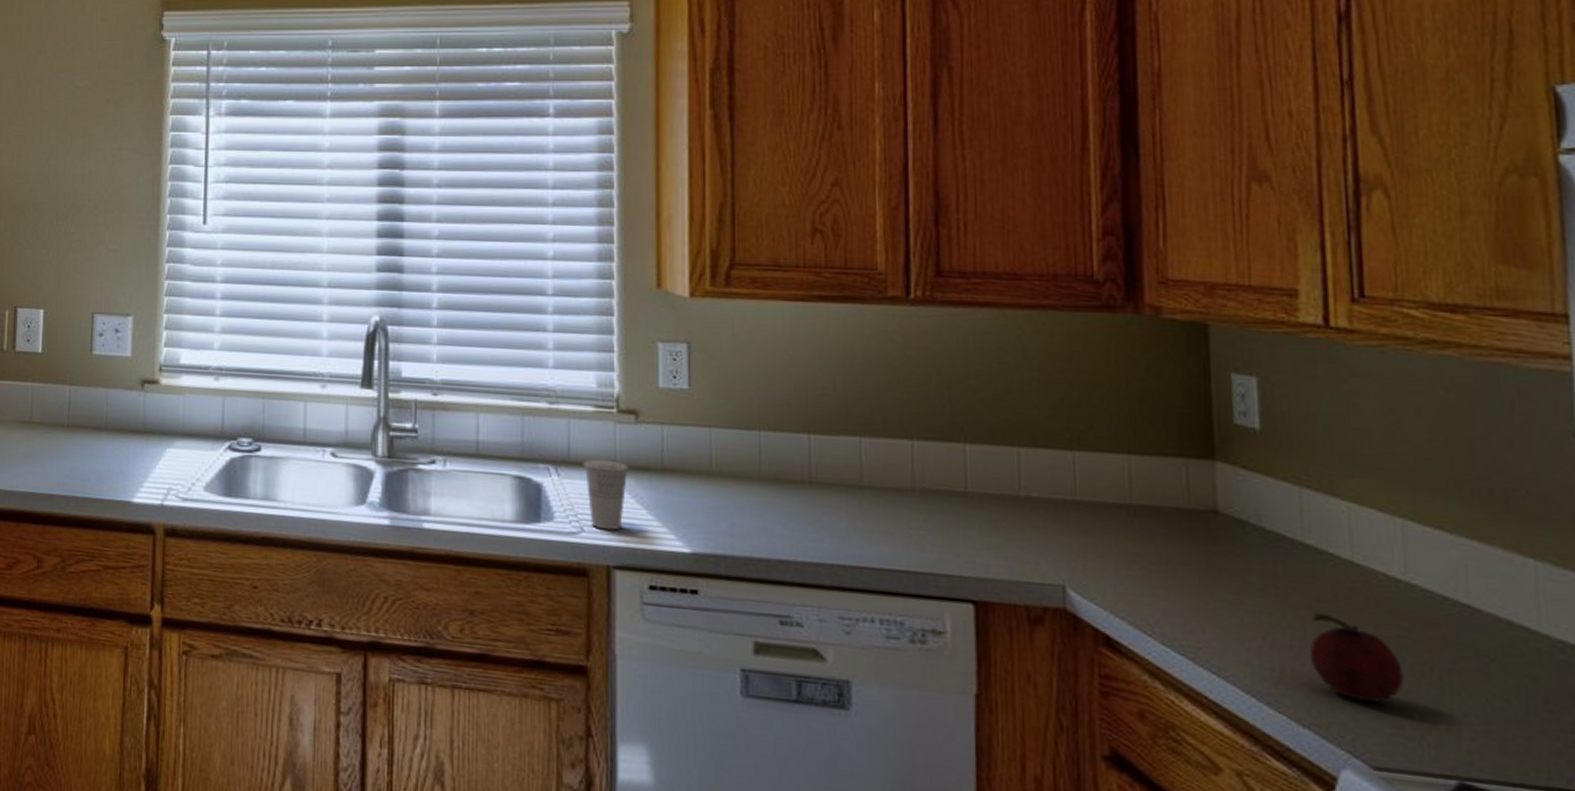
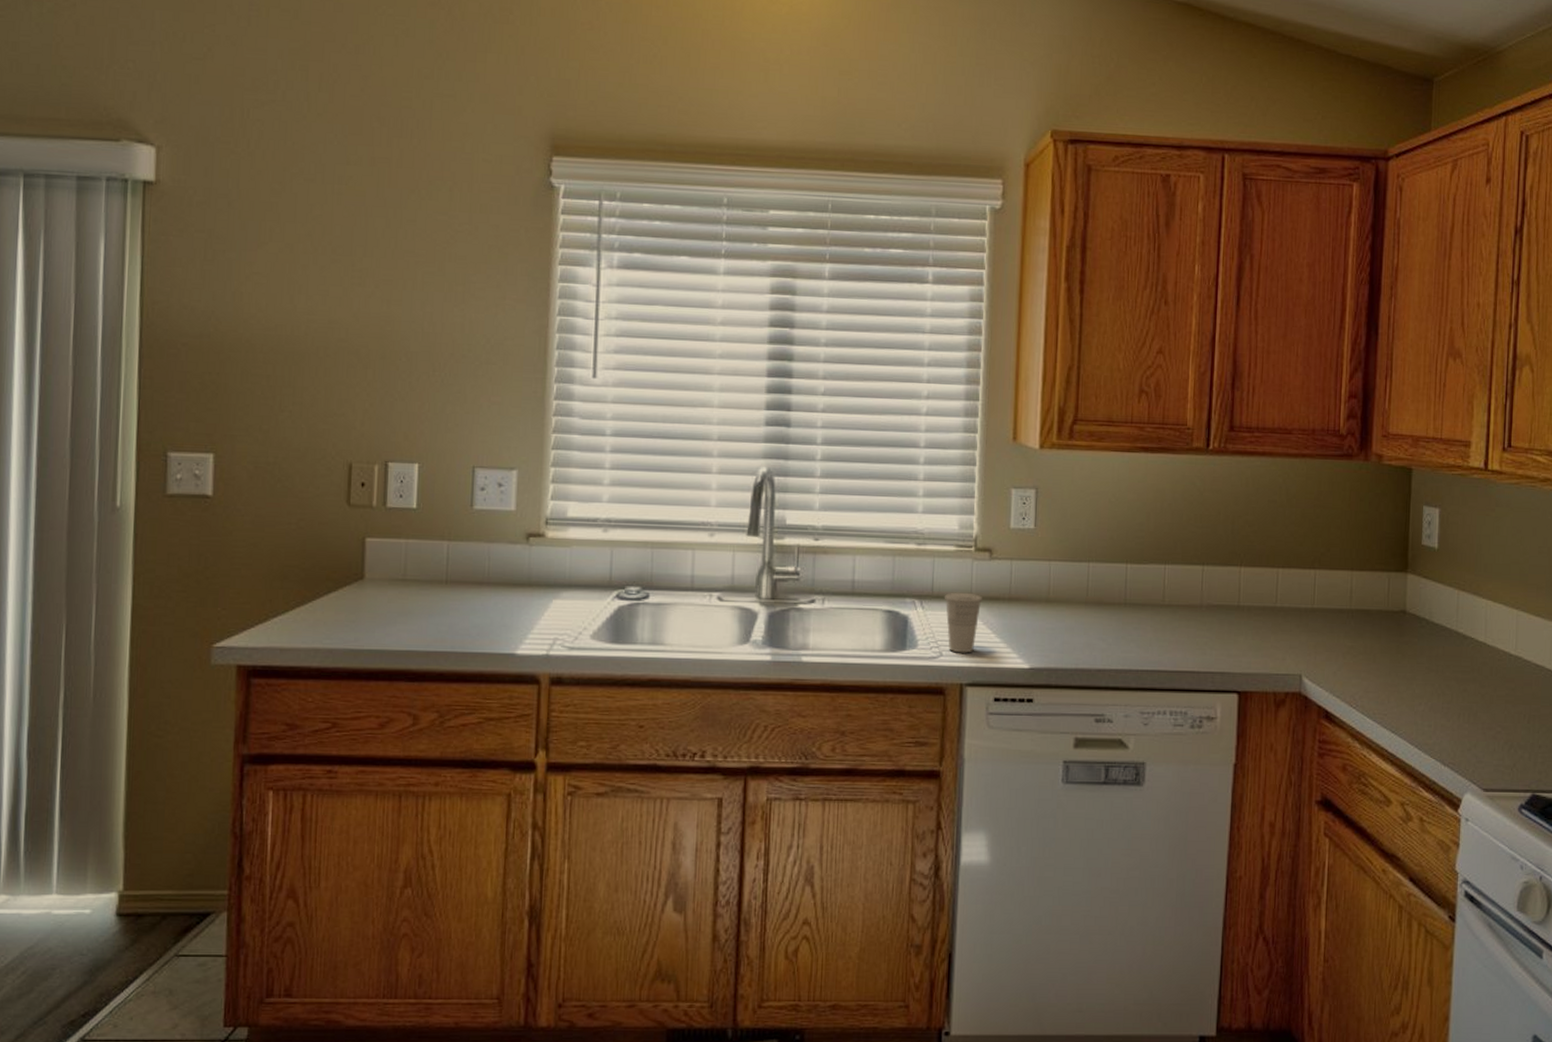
fruit: present [1309,611,1404,702] -> none [1453,681,1508,744]

